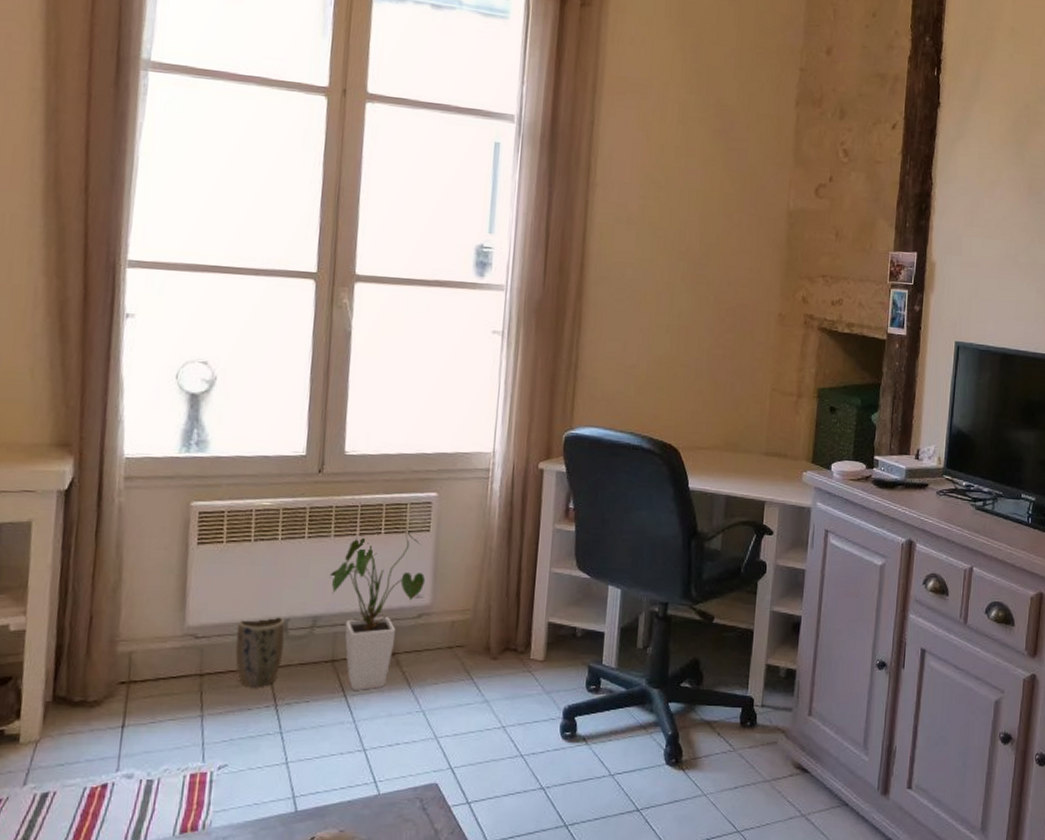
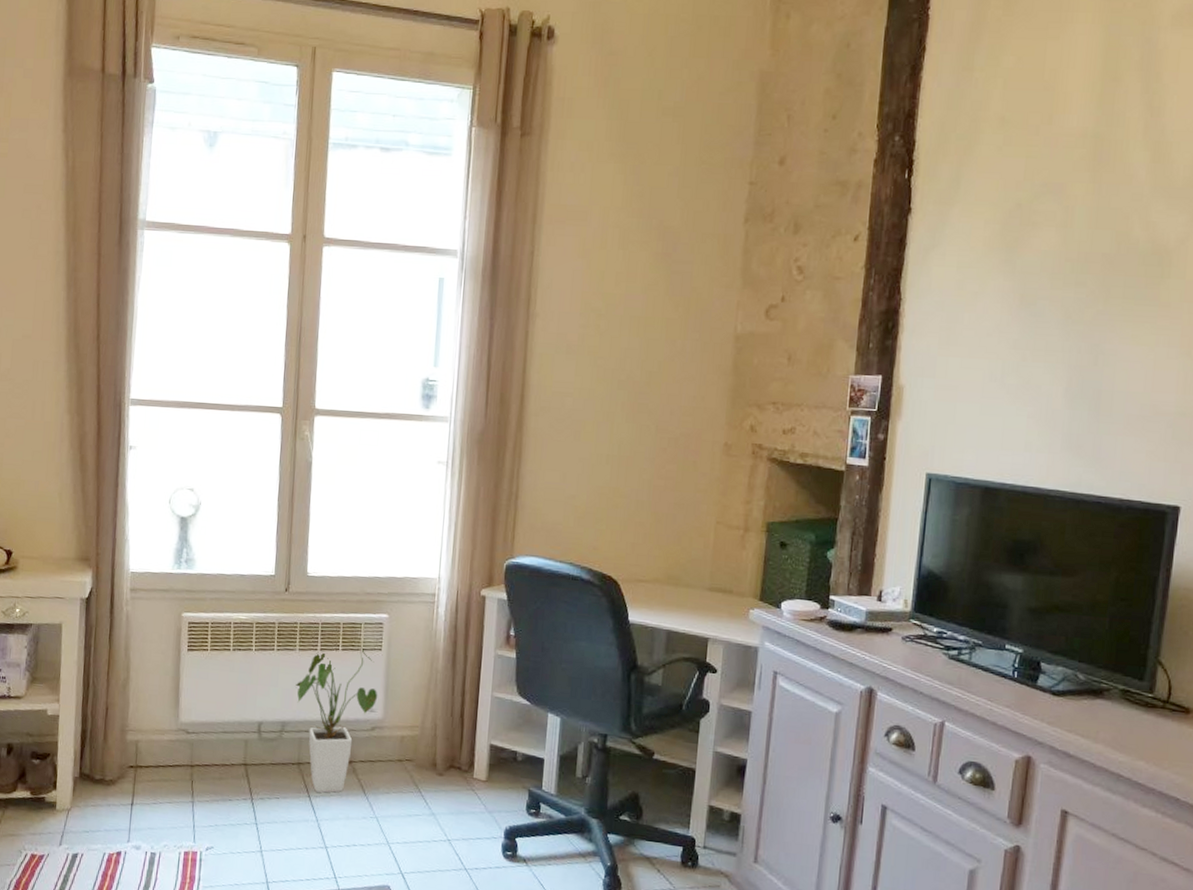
plant pot: present [235,615,286,687] -> none [218,719,259,782]

